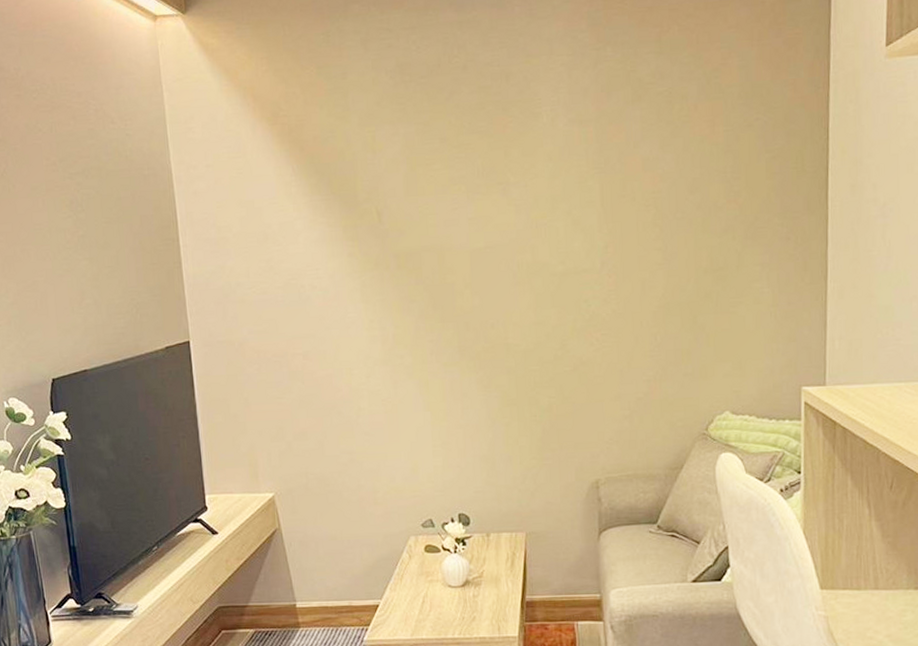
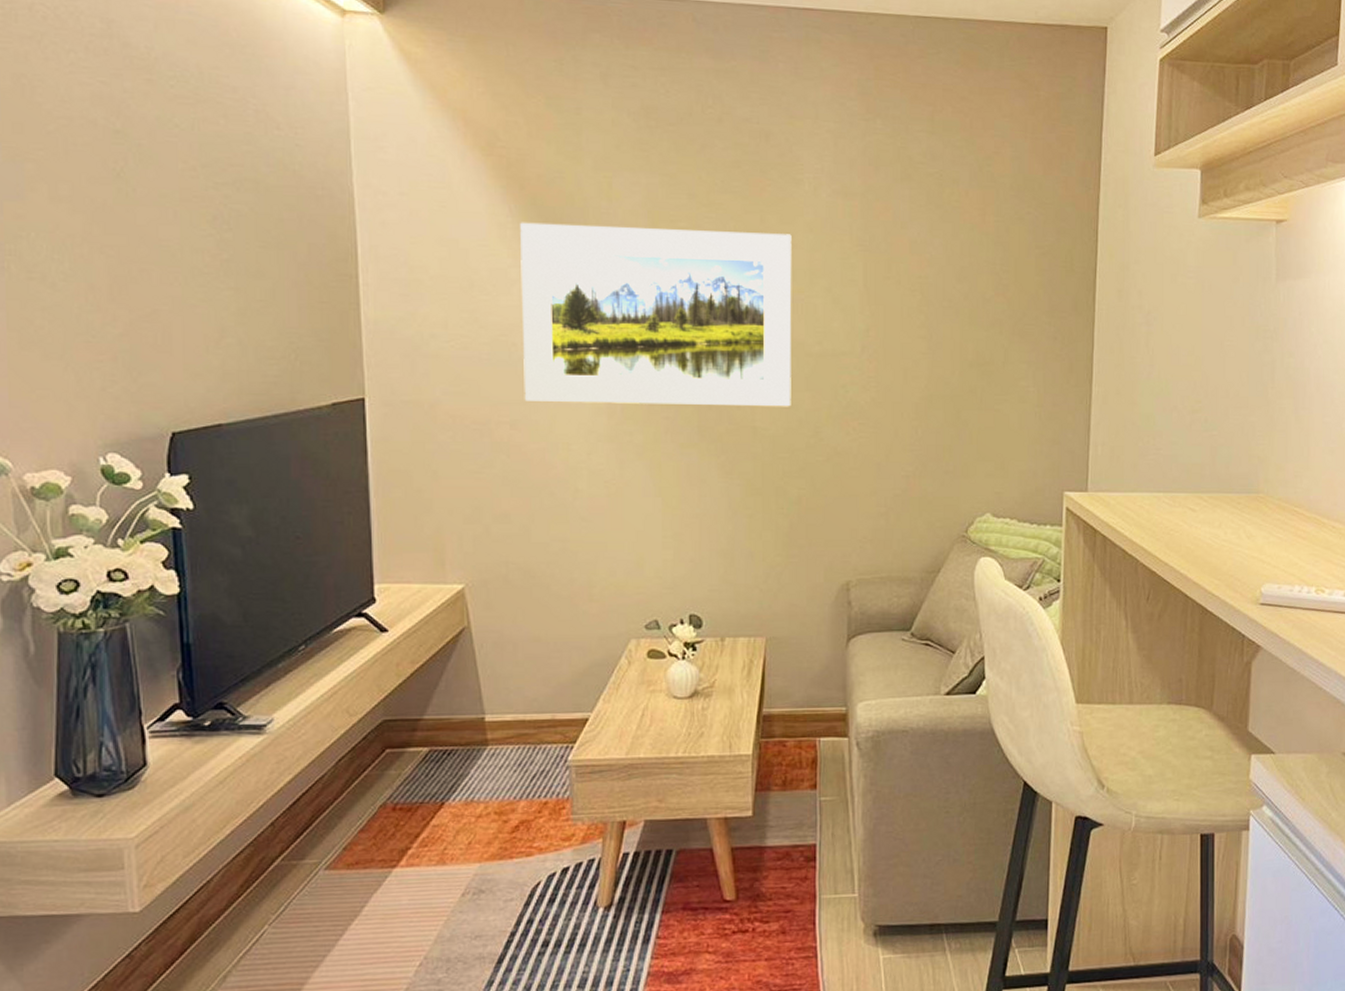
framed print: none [302,165,539,334] -> present [520,222,792,407]

